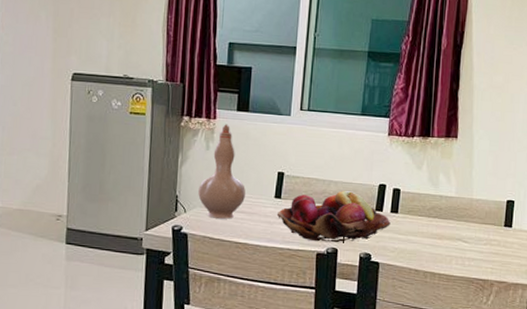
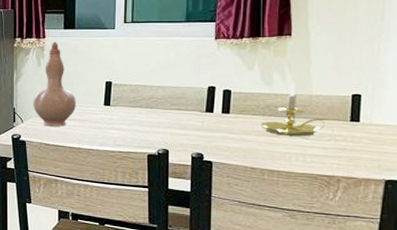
fruit basket: present [276,191,390,243] -> none [107,95,222,144]
candle holder: none [426,185,488,239] -> present [261,82,332,136]

